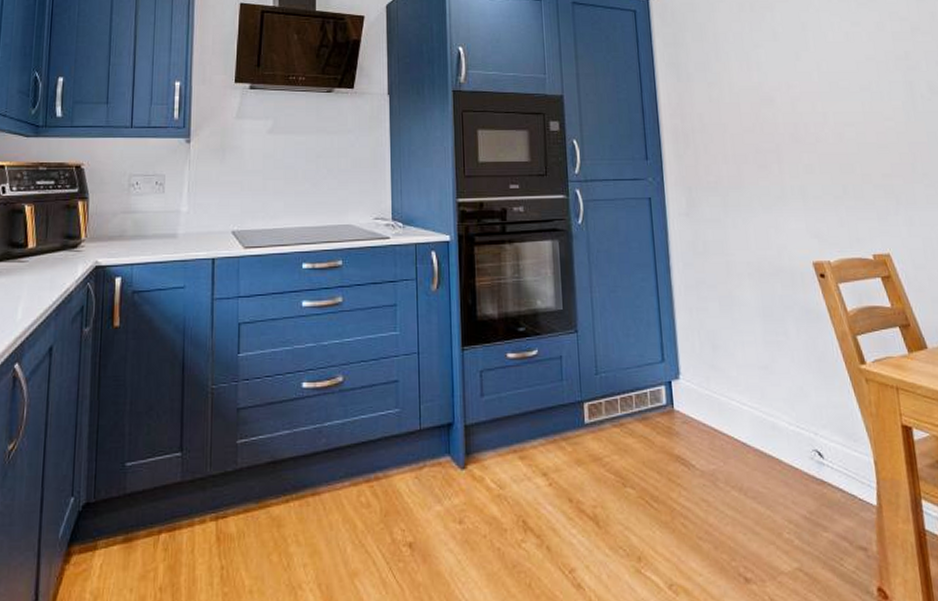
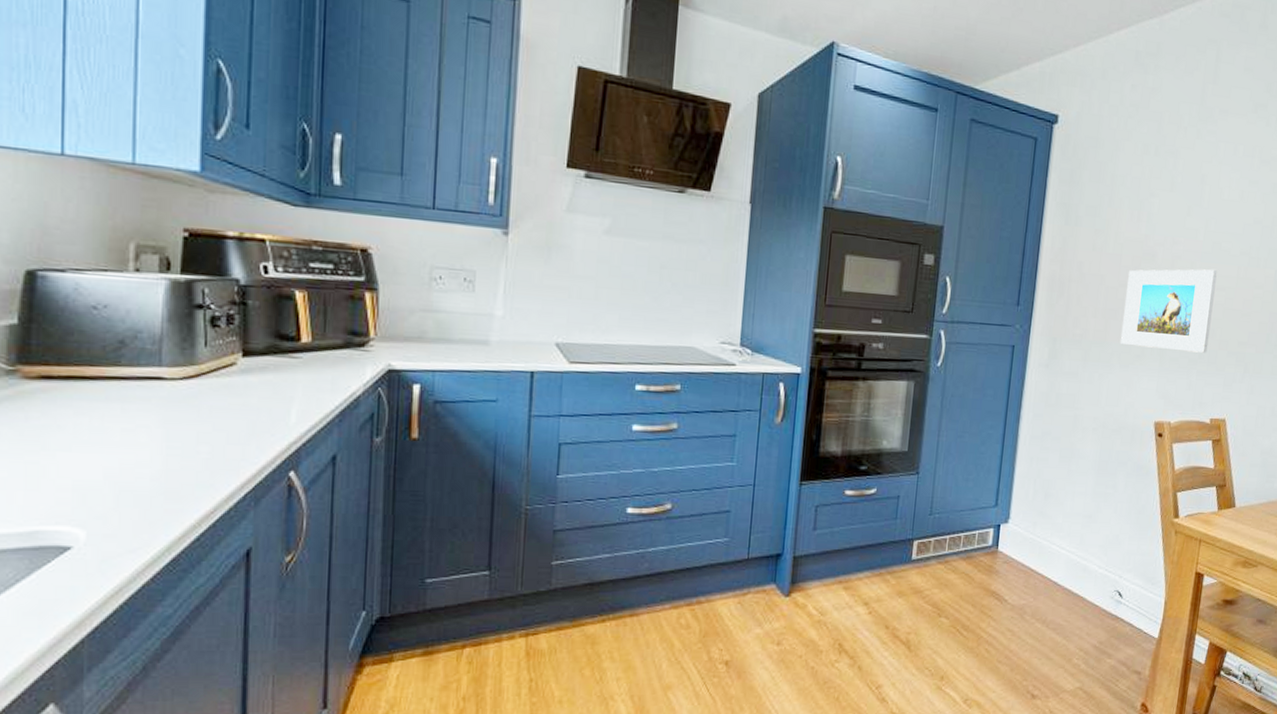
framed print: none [750,107,851,189] -> present [1120,269,1217,353]

